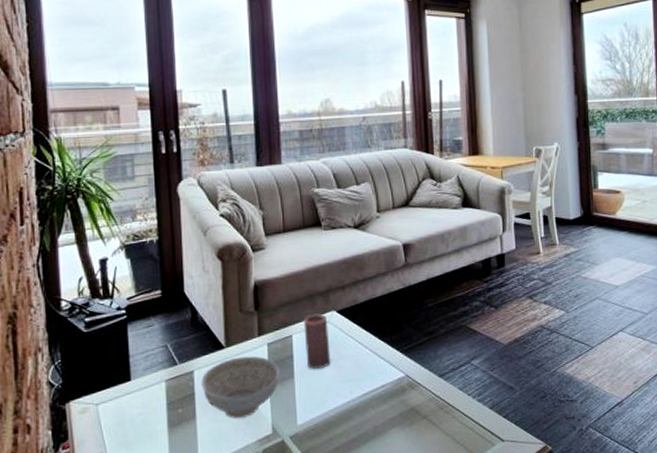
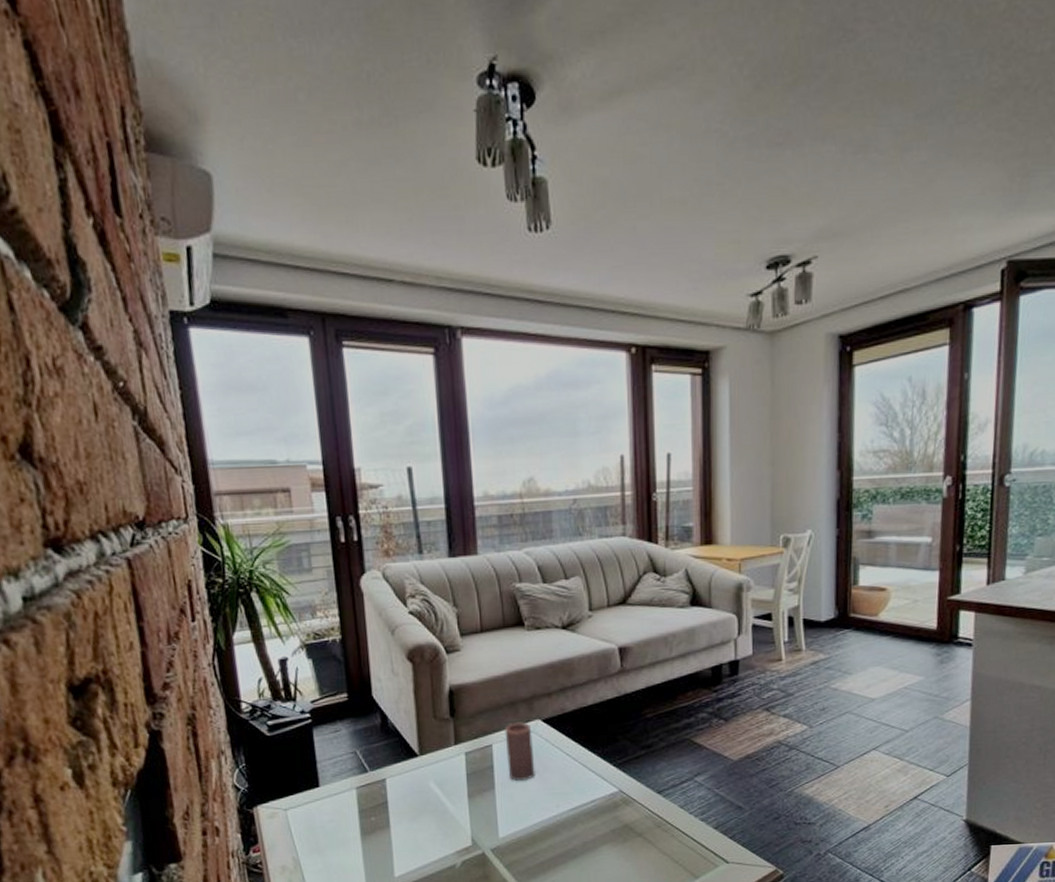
decorative bowl: present [201,356,281,419] -> none [394,765,480,829]

